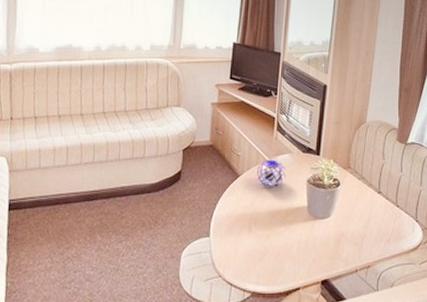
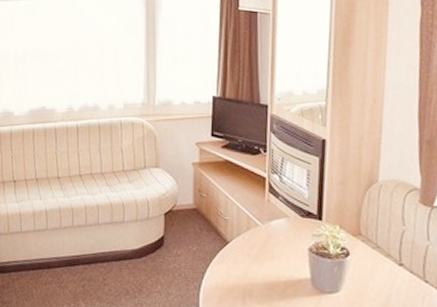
decorative orb: present [257,159,286,186] -> none [249,224,282,255]

